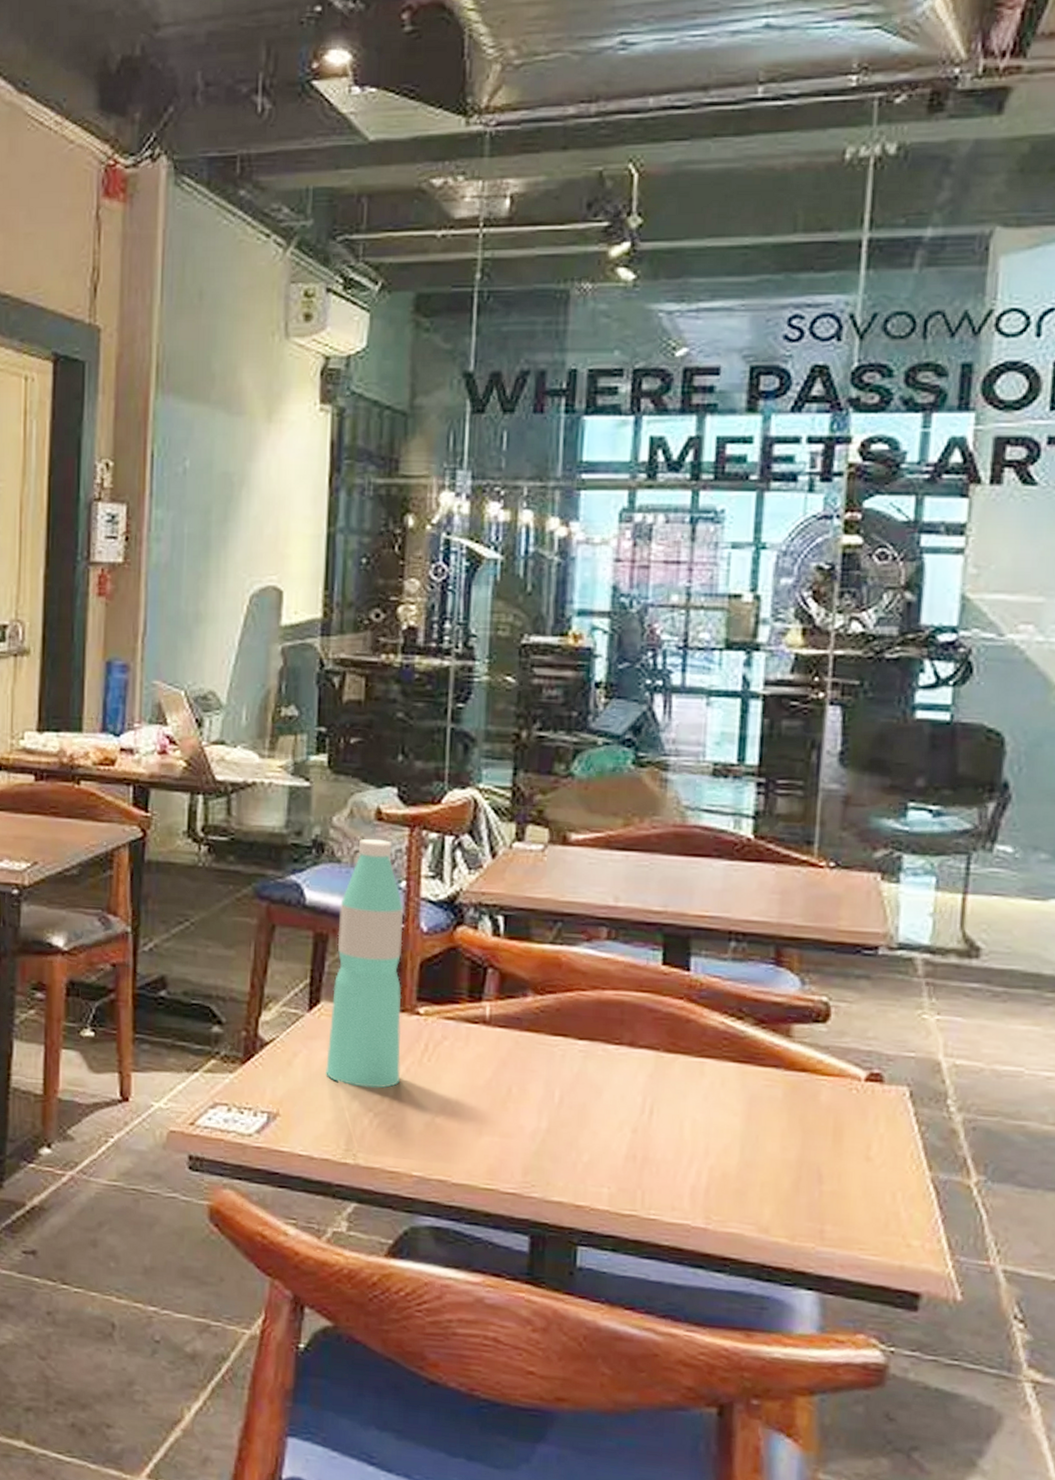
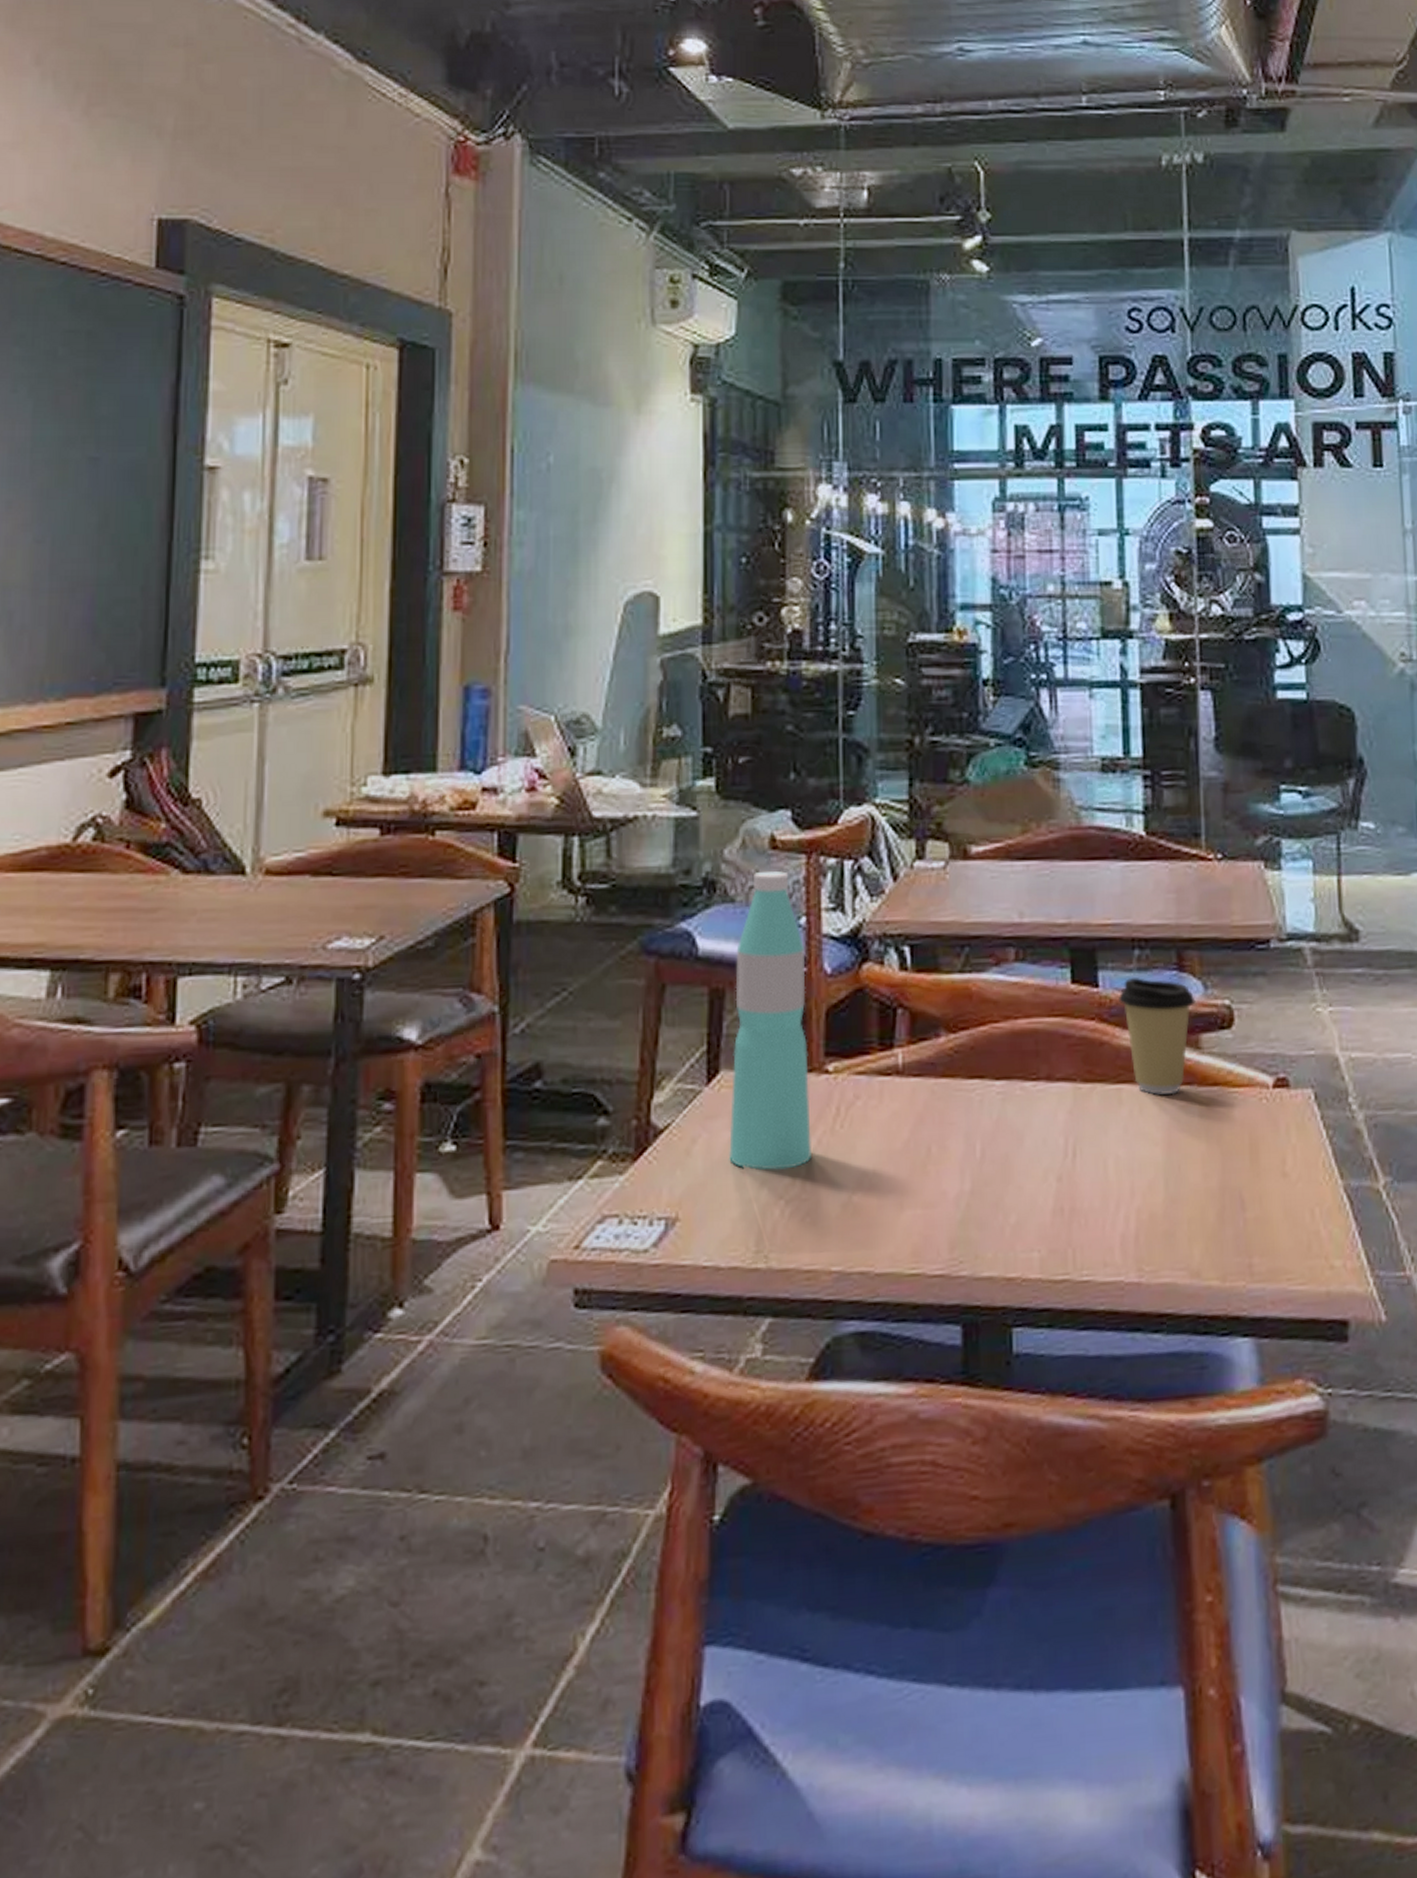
coffee cup: none [710,966,791,1074] -> present [1119,978,1196,1095]

